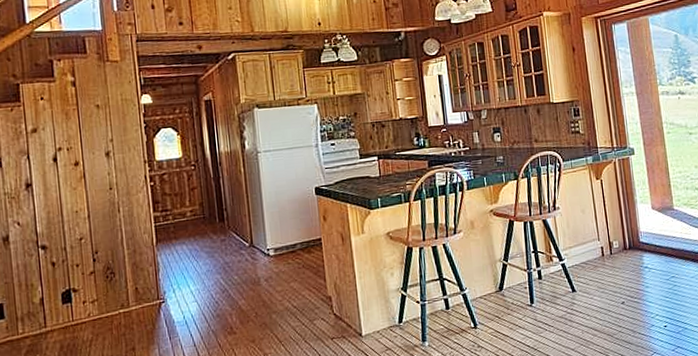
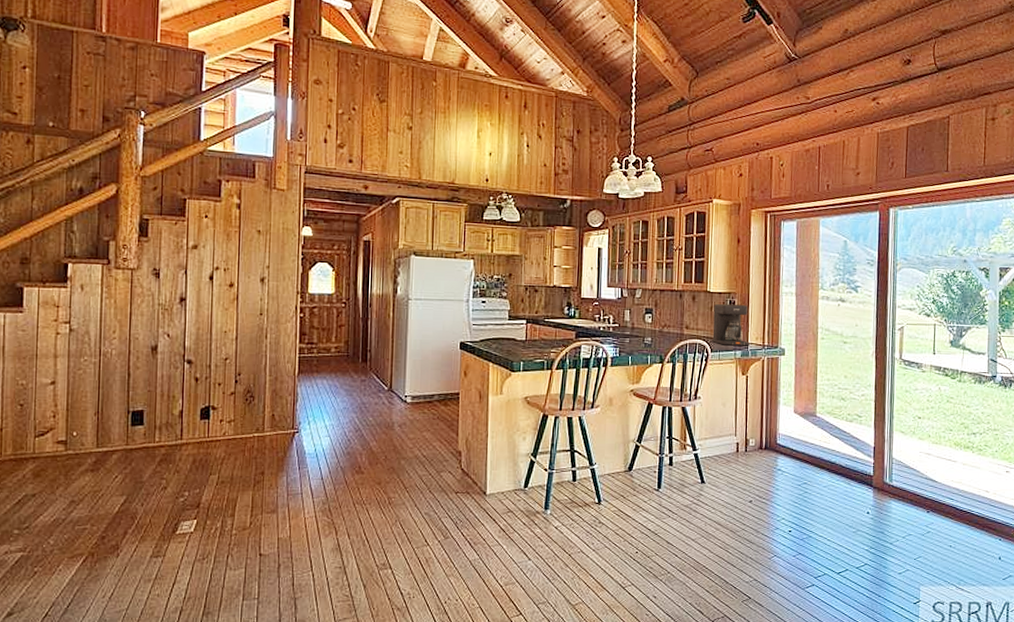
coffee maker: none [559,110,599,154] -> present [712,303,750,346]

